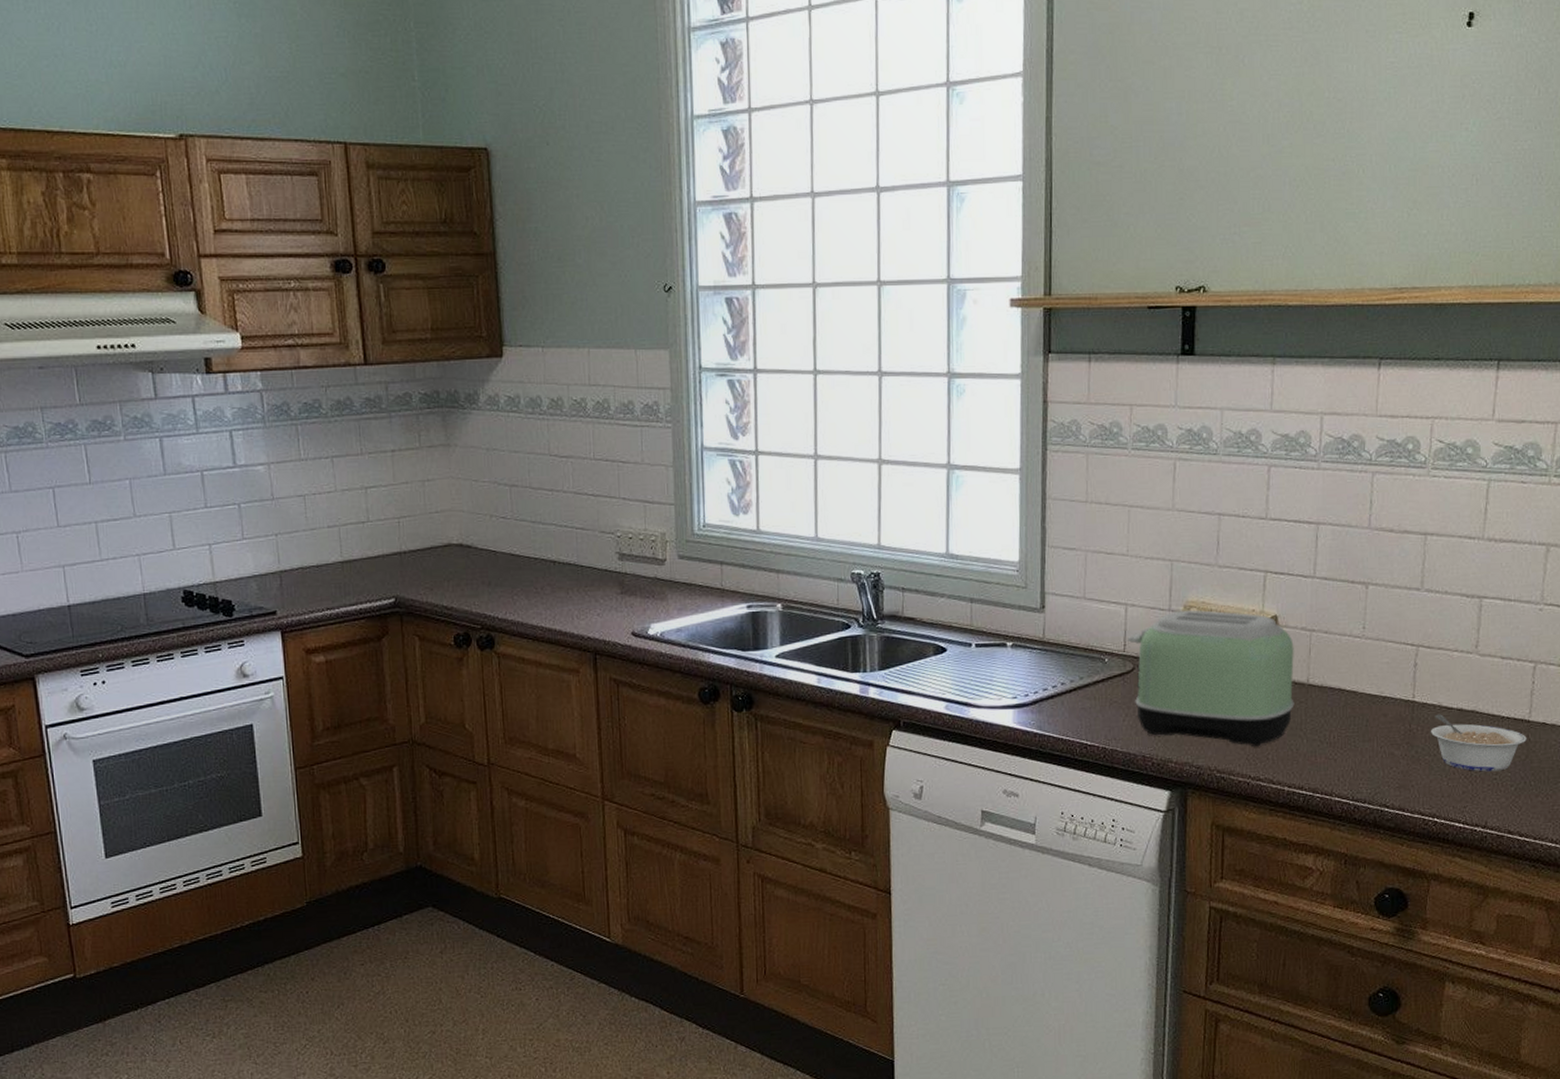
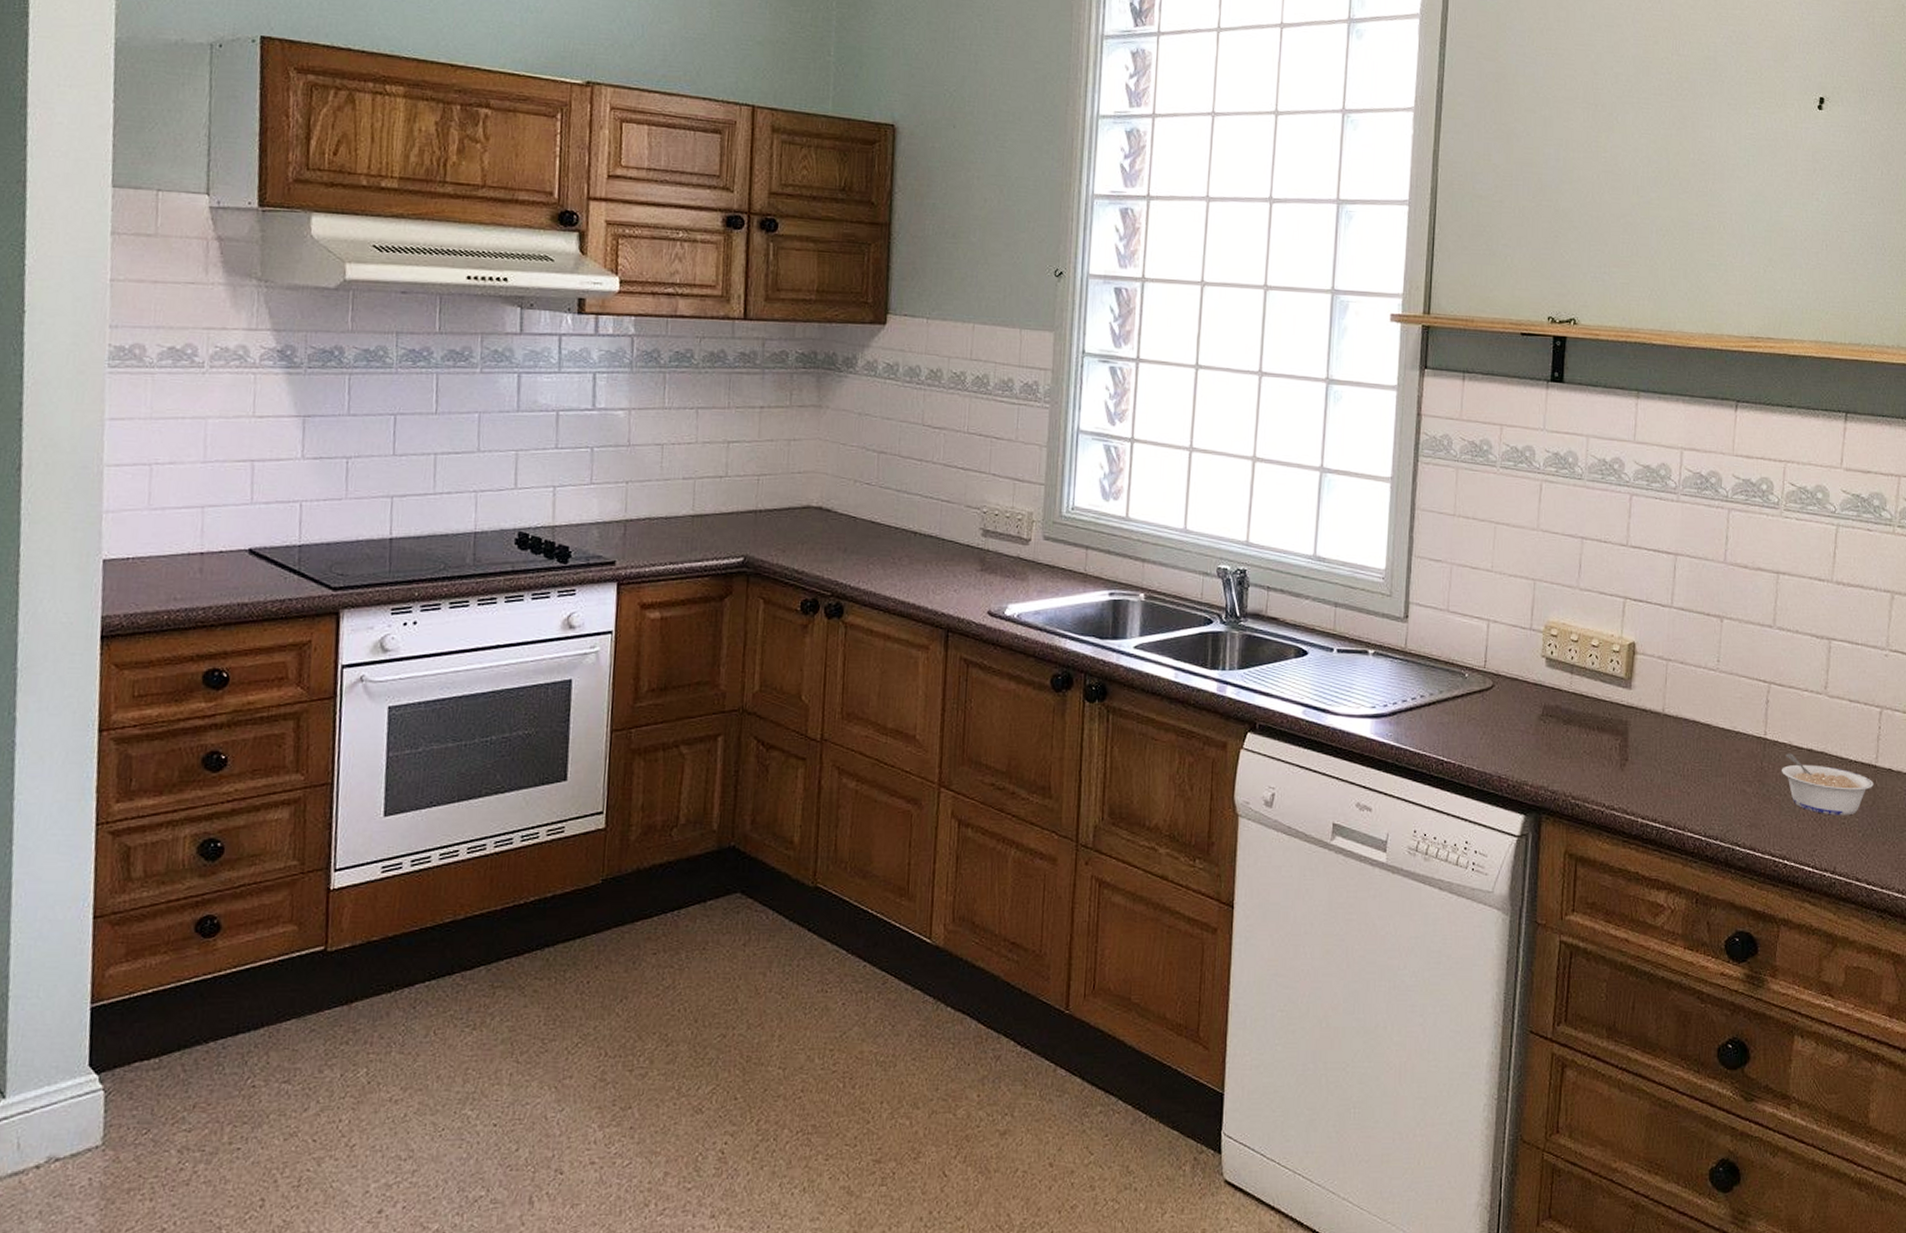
toaster: present [1127,610,1294,746] -> none [1488,631,1651,774]

